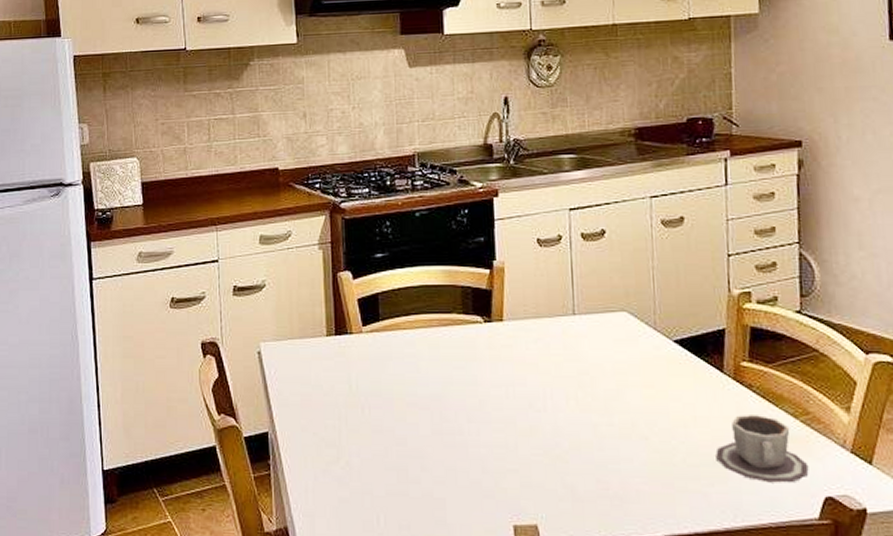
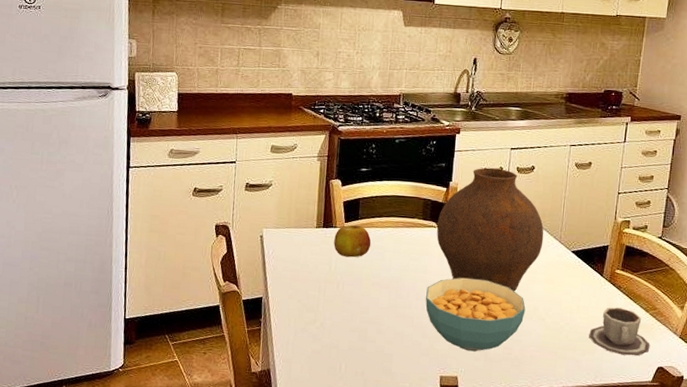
fruit: none [351,328,400,372] -> present [334,225,371,258]
cereal bowl: none [480,387,620,489] -> present [425,277,526,352]
vase: none [483,237,632,403] -> present [437,167,544,292]

